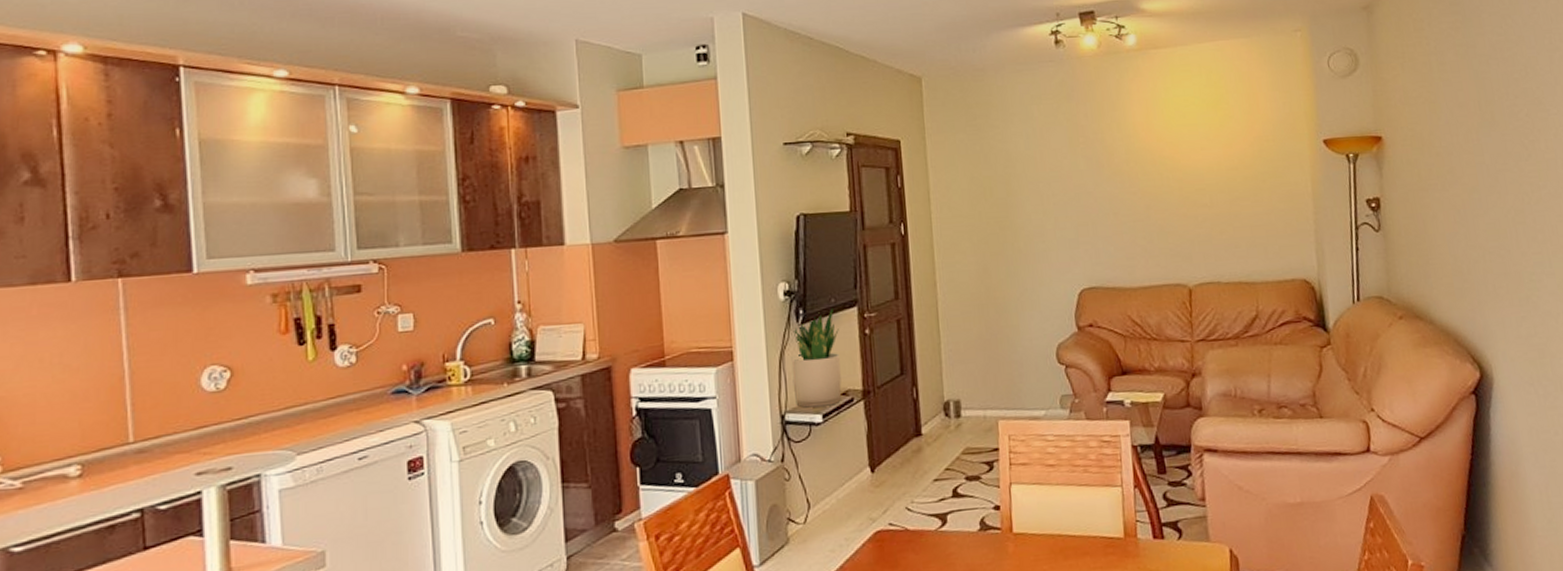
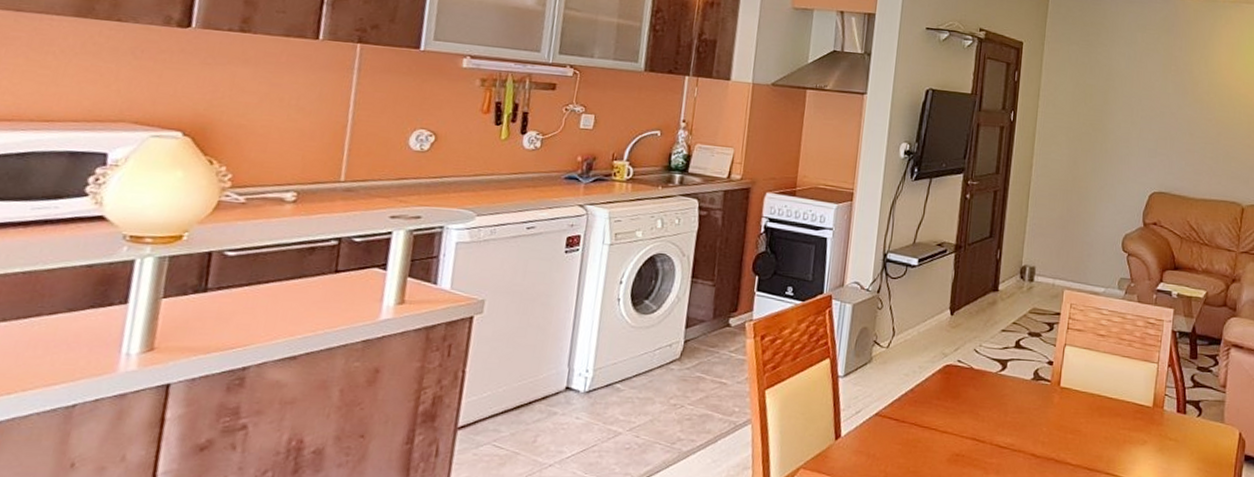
planter: present [791,308,842,408] -> none [898,171,945,253]

